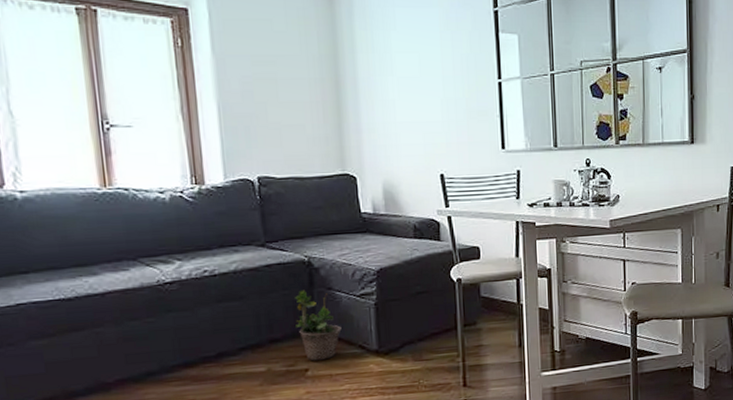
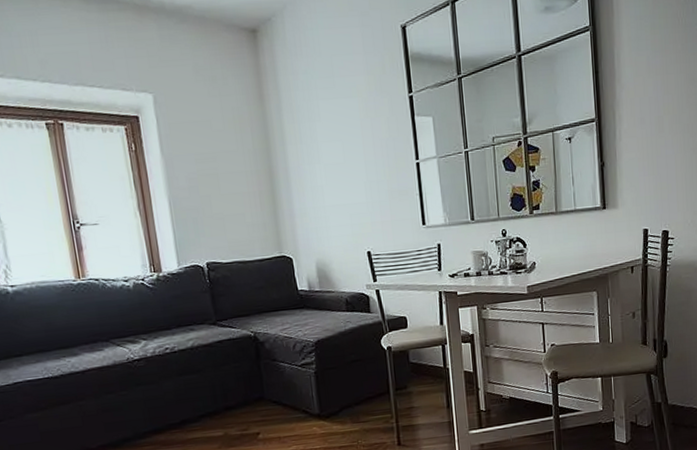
potted plant: present [295,289,342,361] -> none [244,362,287,426]

